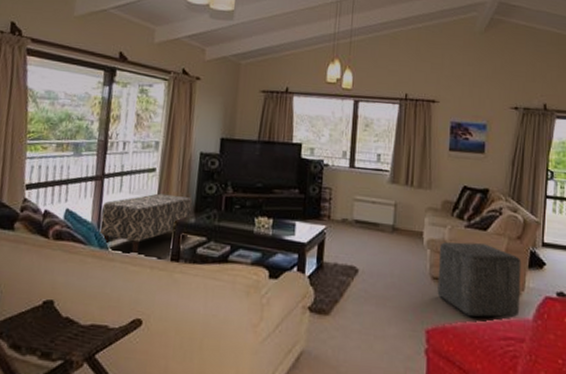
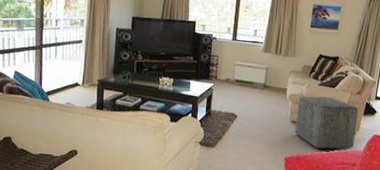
bench: present [99,193,193,256] -> none [41,59,112,106]

